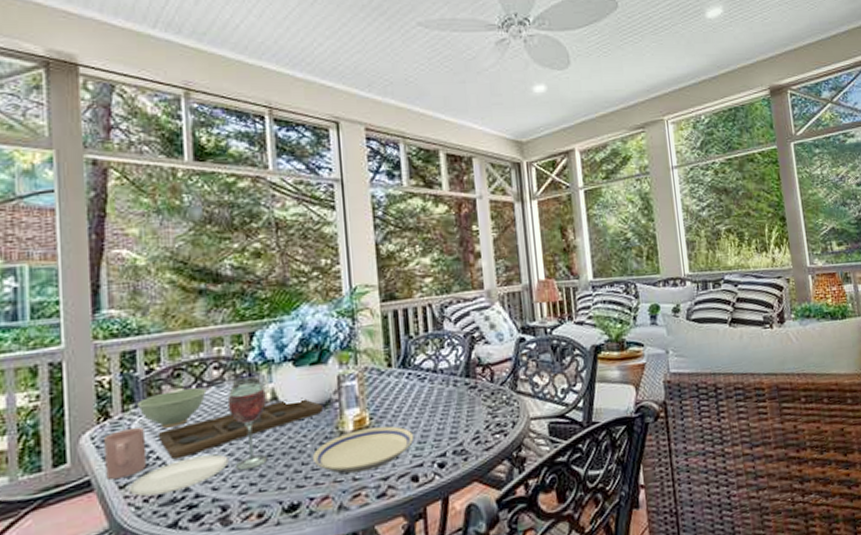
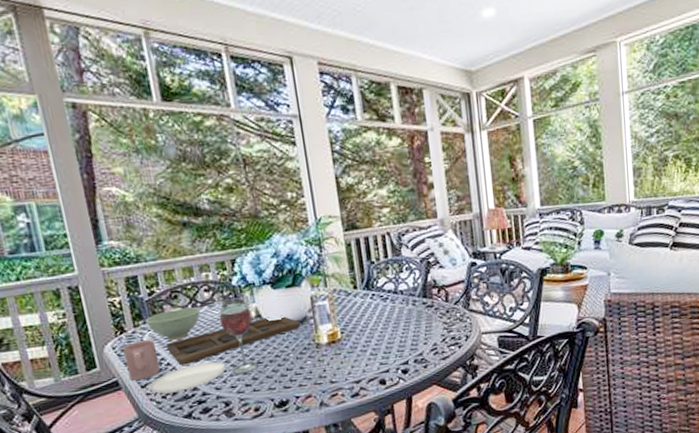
plate: present [312,426,415,474] -> none [294,339,381,378]

